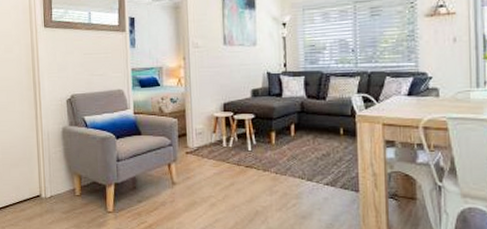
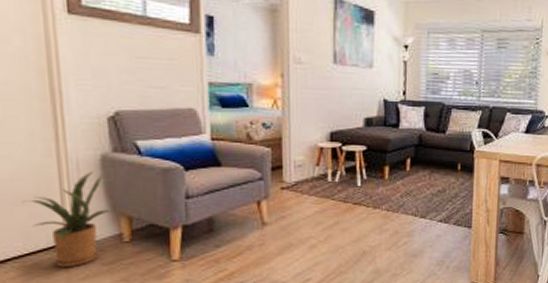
house plant: none [16,141,68,214] -> present [22,172,111,268]

